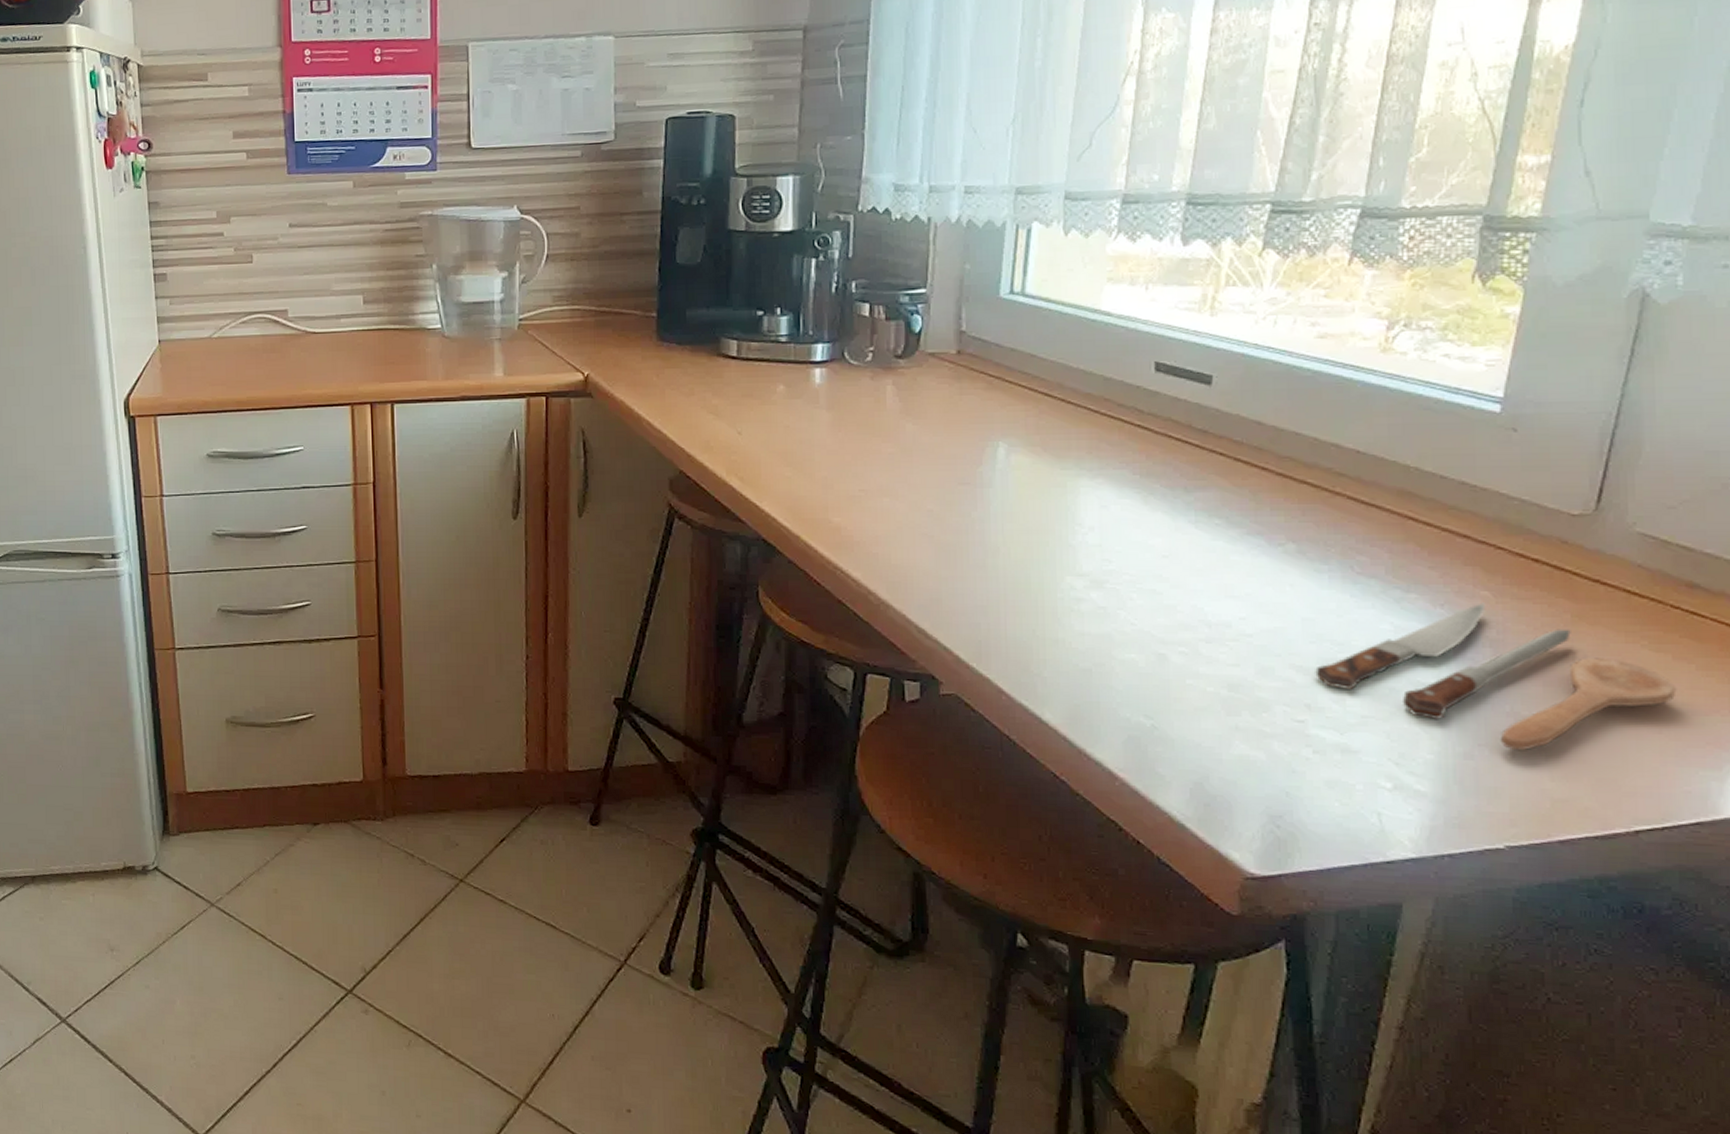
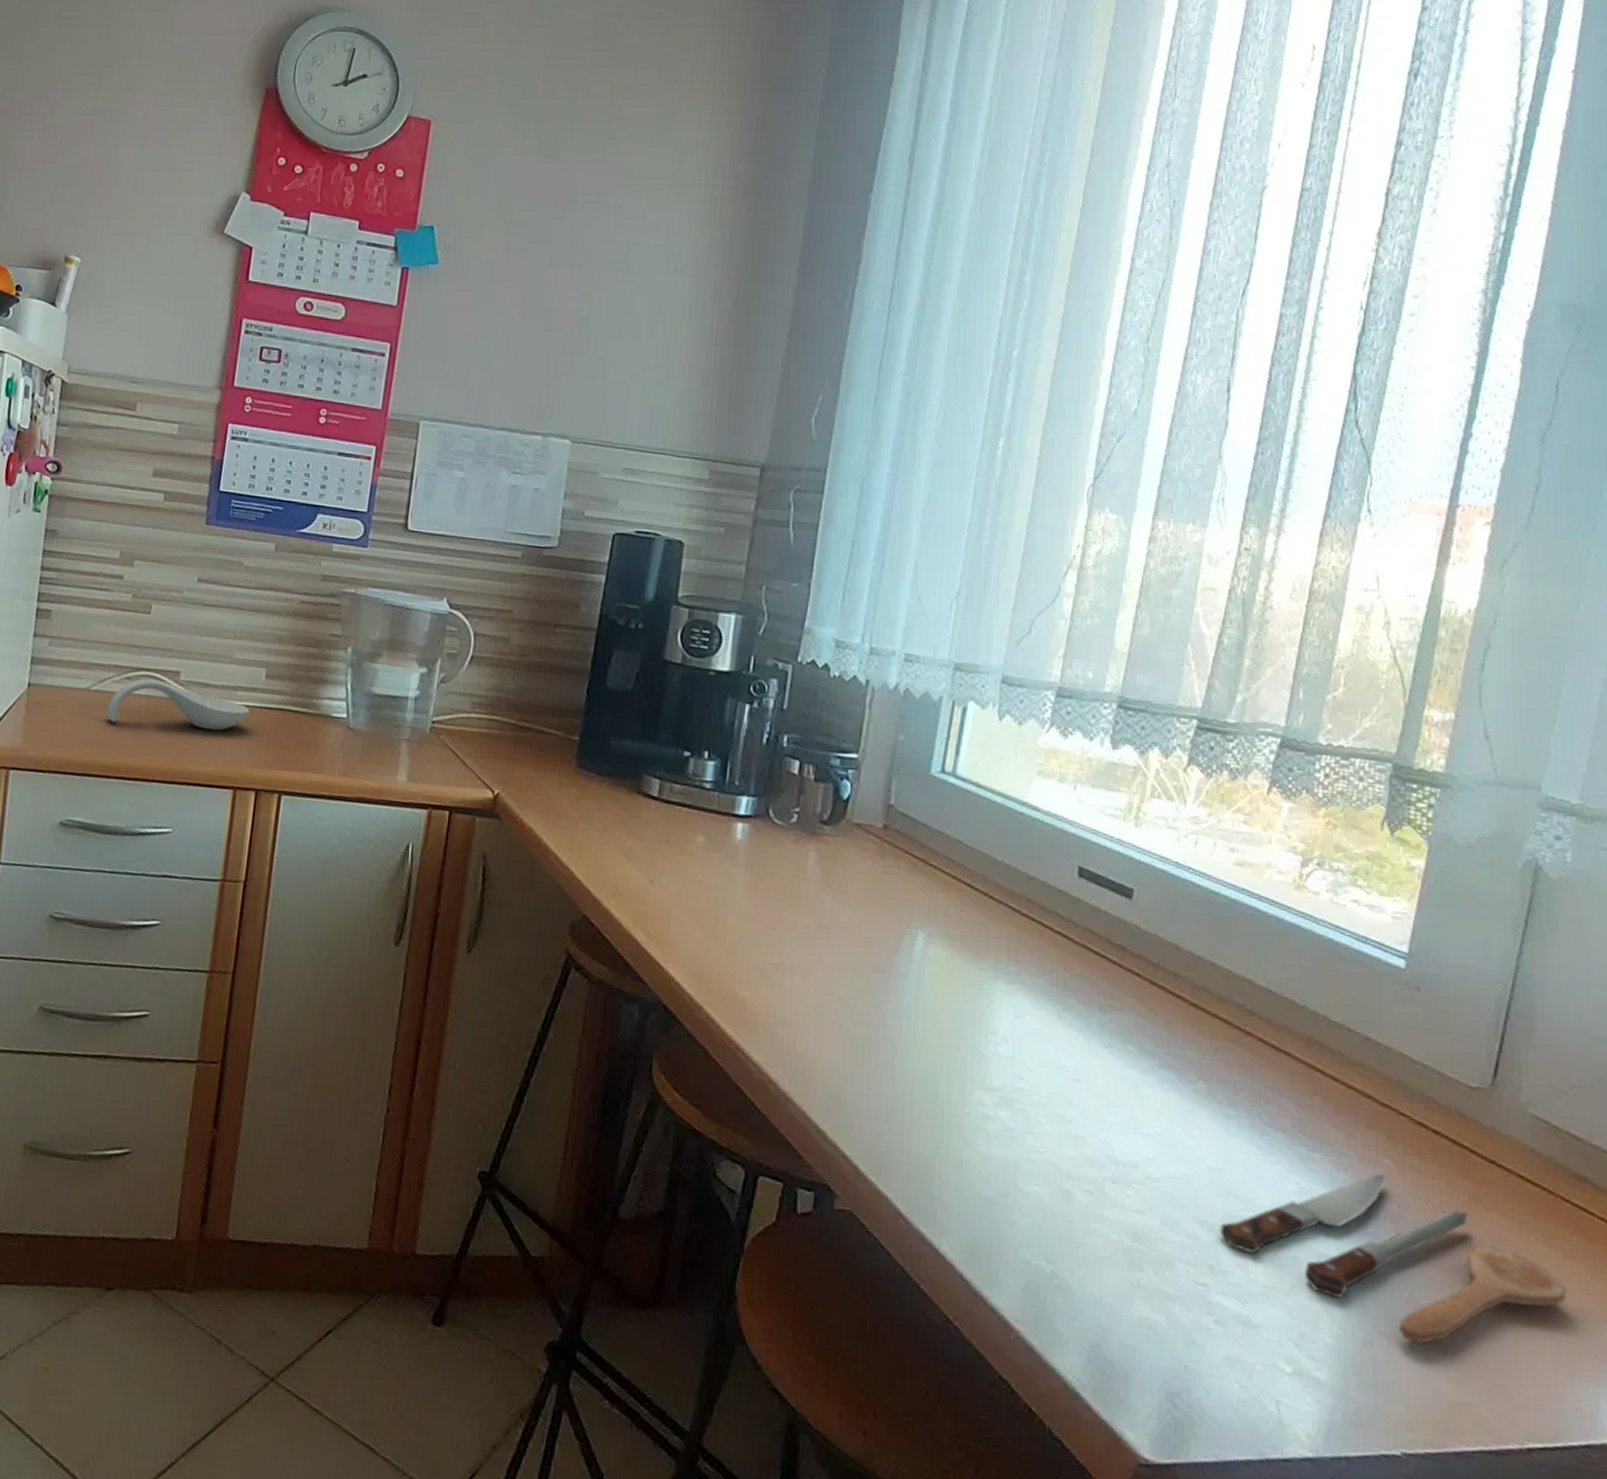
spoon rest: none [230,320,354,362] -> present [106,678,250,730]

